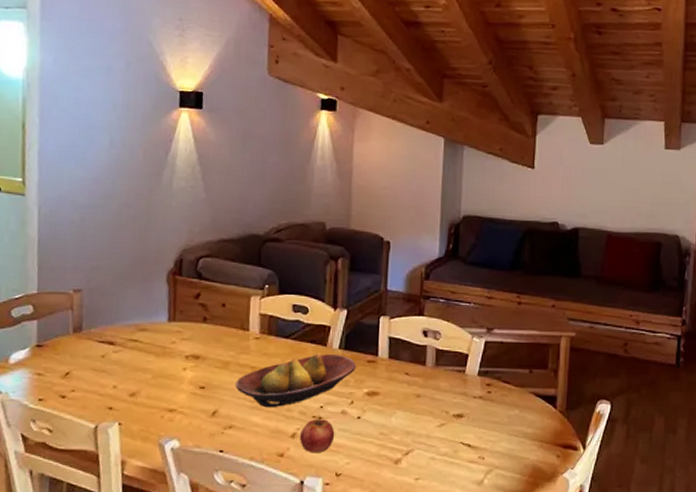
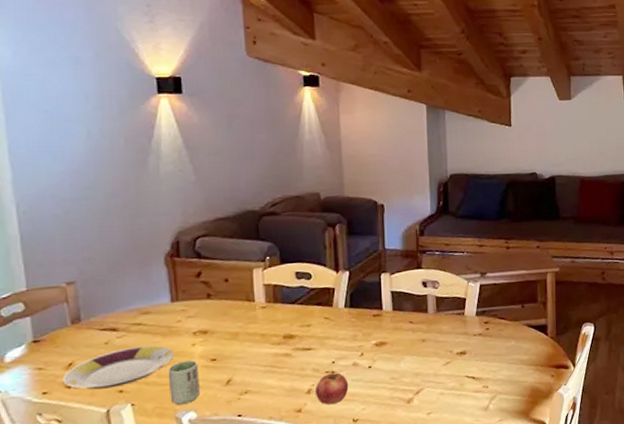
plate: none [58,364,165,403] -> present [62,345,174,390]
cup: none [156,385,187,432] -> present [168,360,200,405]
fruit bowl: present [235,354,357,408] -> none [247,313,363,370]

